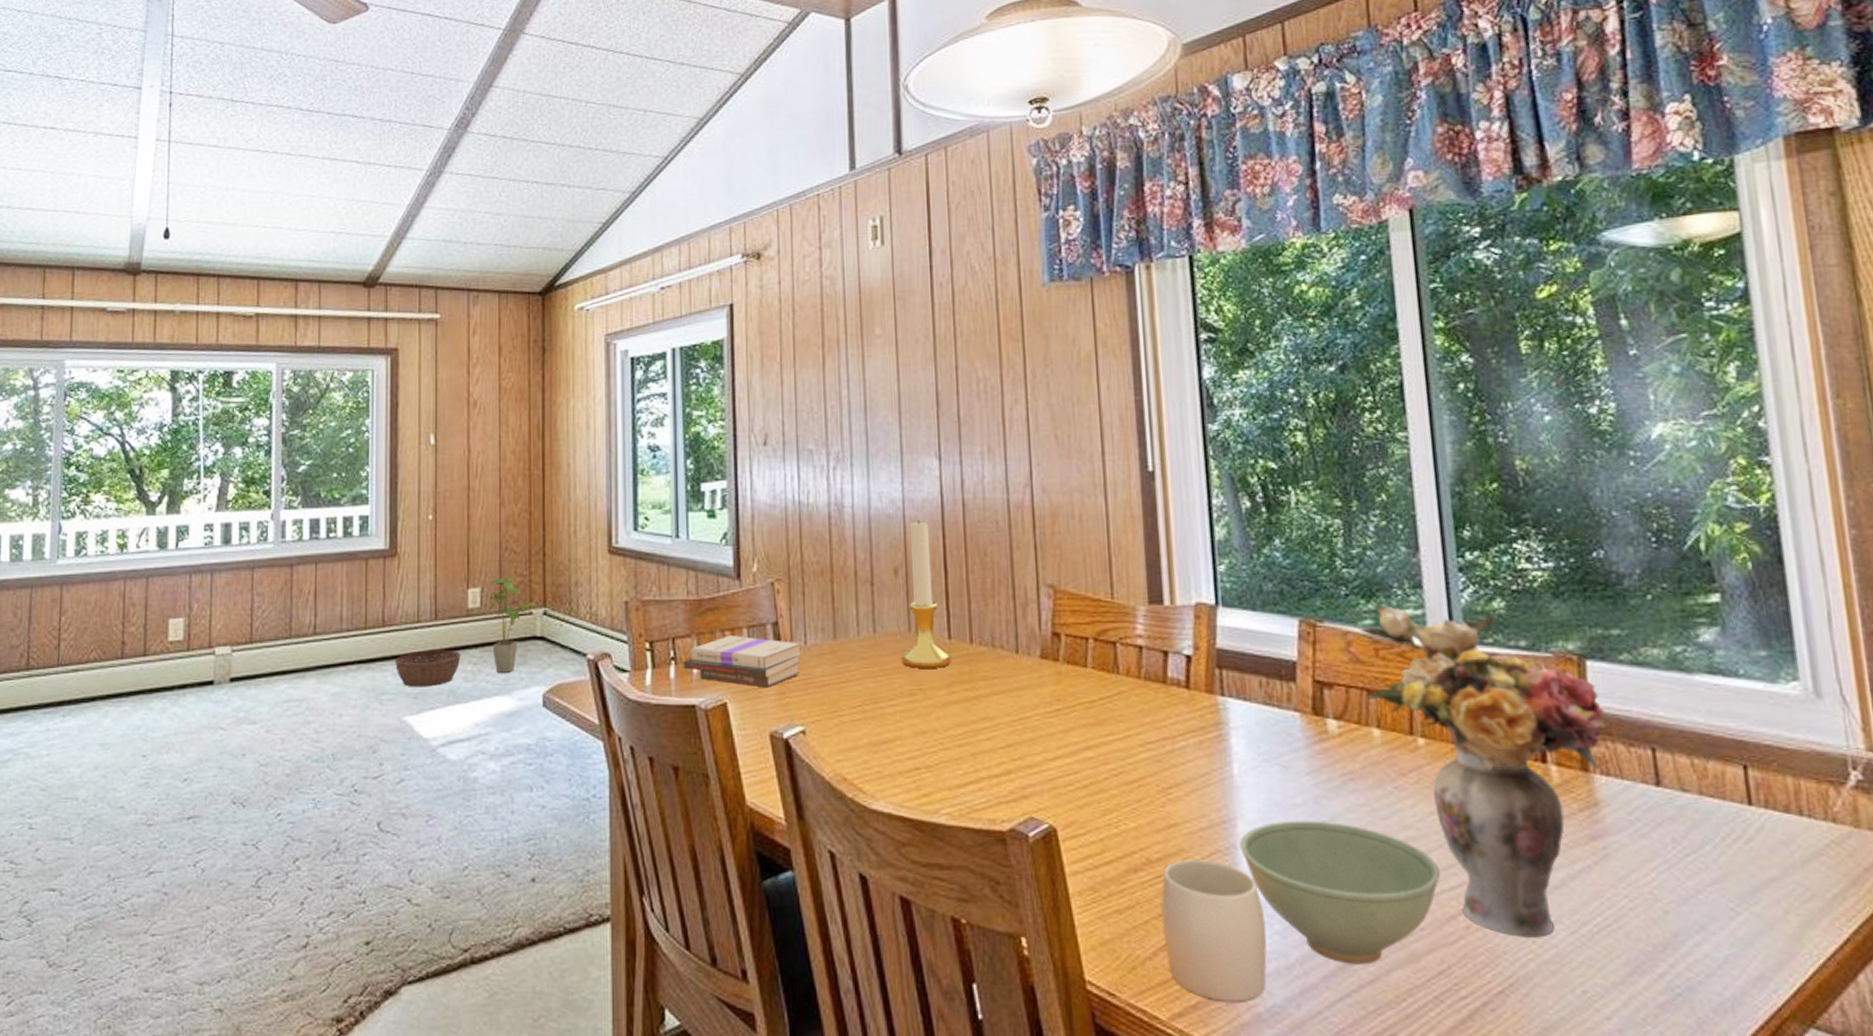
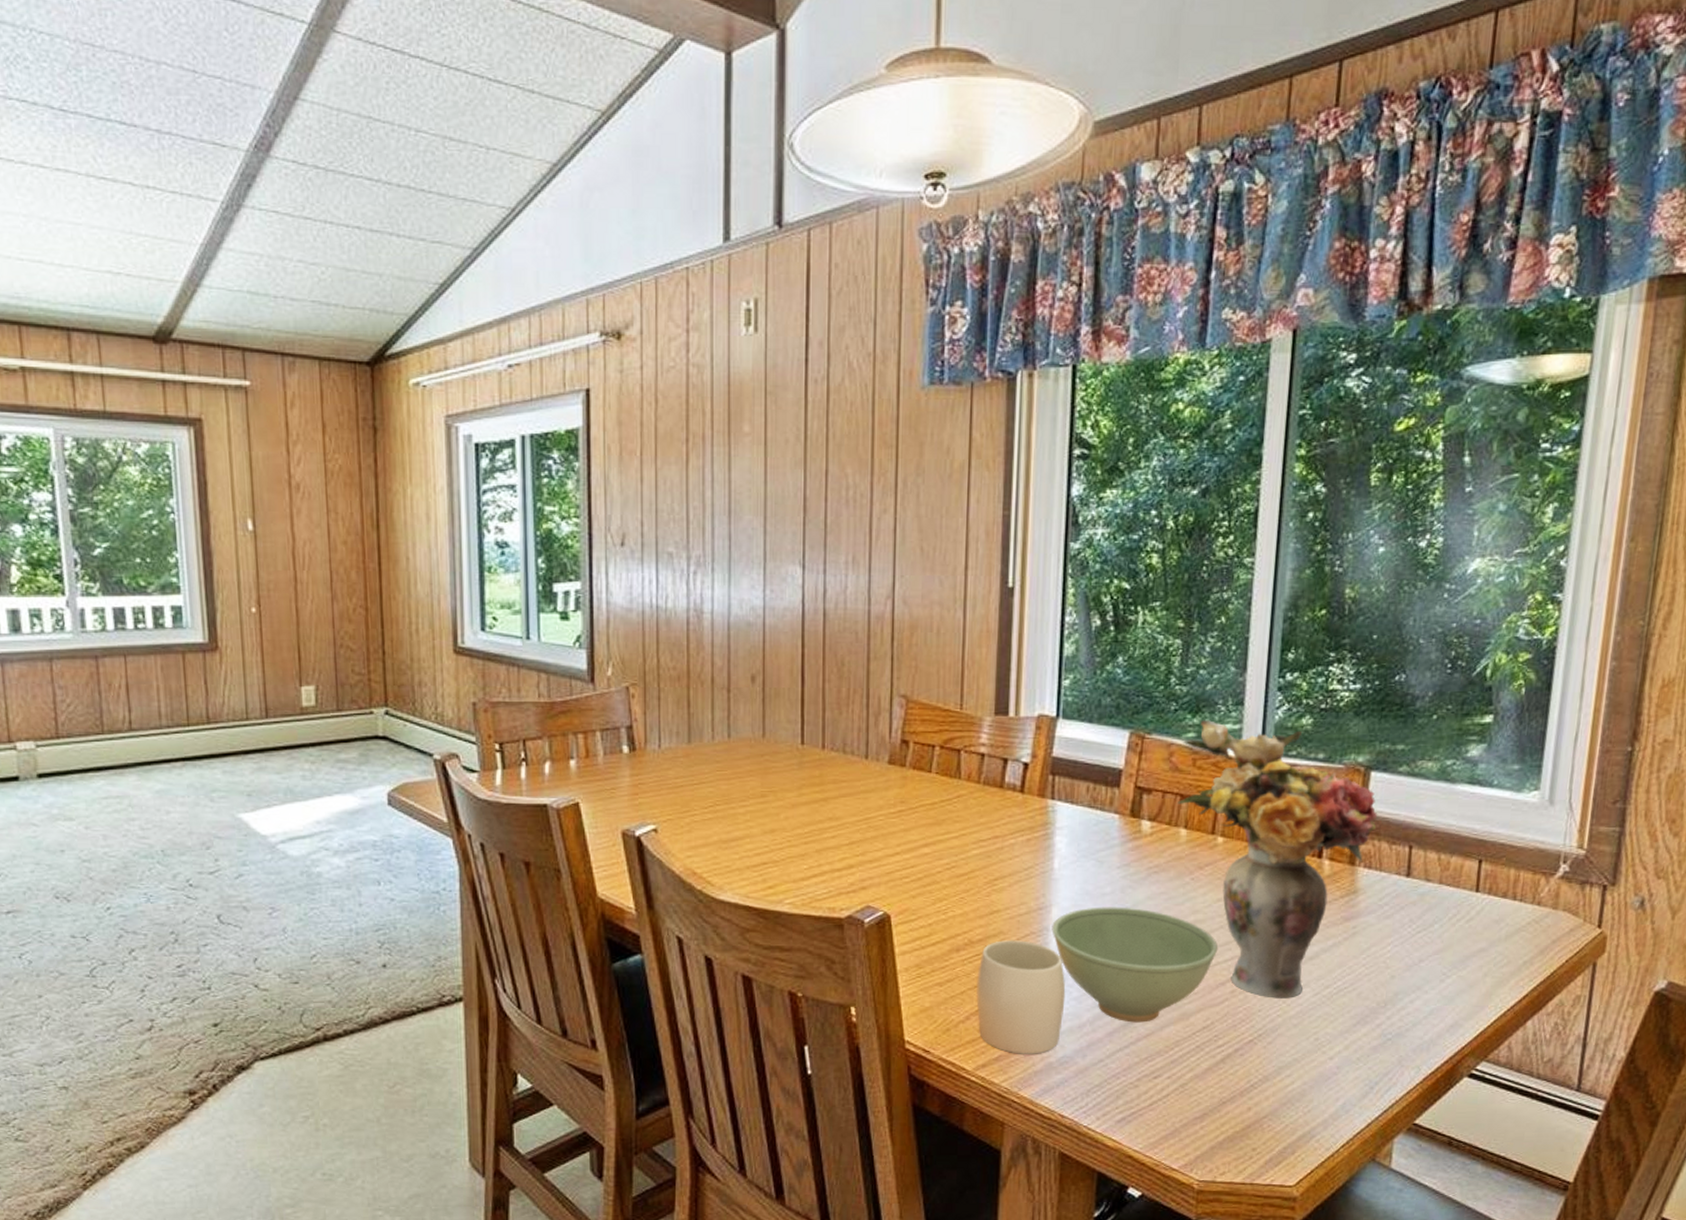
basket: present [394,650,461,687] -> none [223,748,297,785]
house plant: present [488,577,539,673] -> none [324,675,380,772]
books: present [683,635,801,688] -> none [534,738,655,789]
candle holder: present [901,520,951,668] -> none [754,629,803,772]

